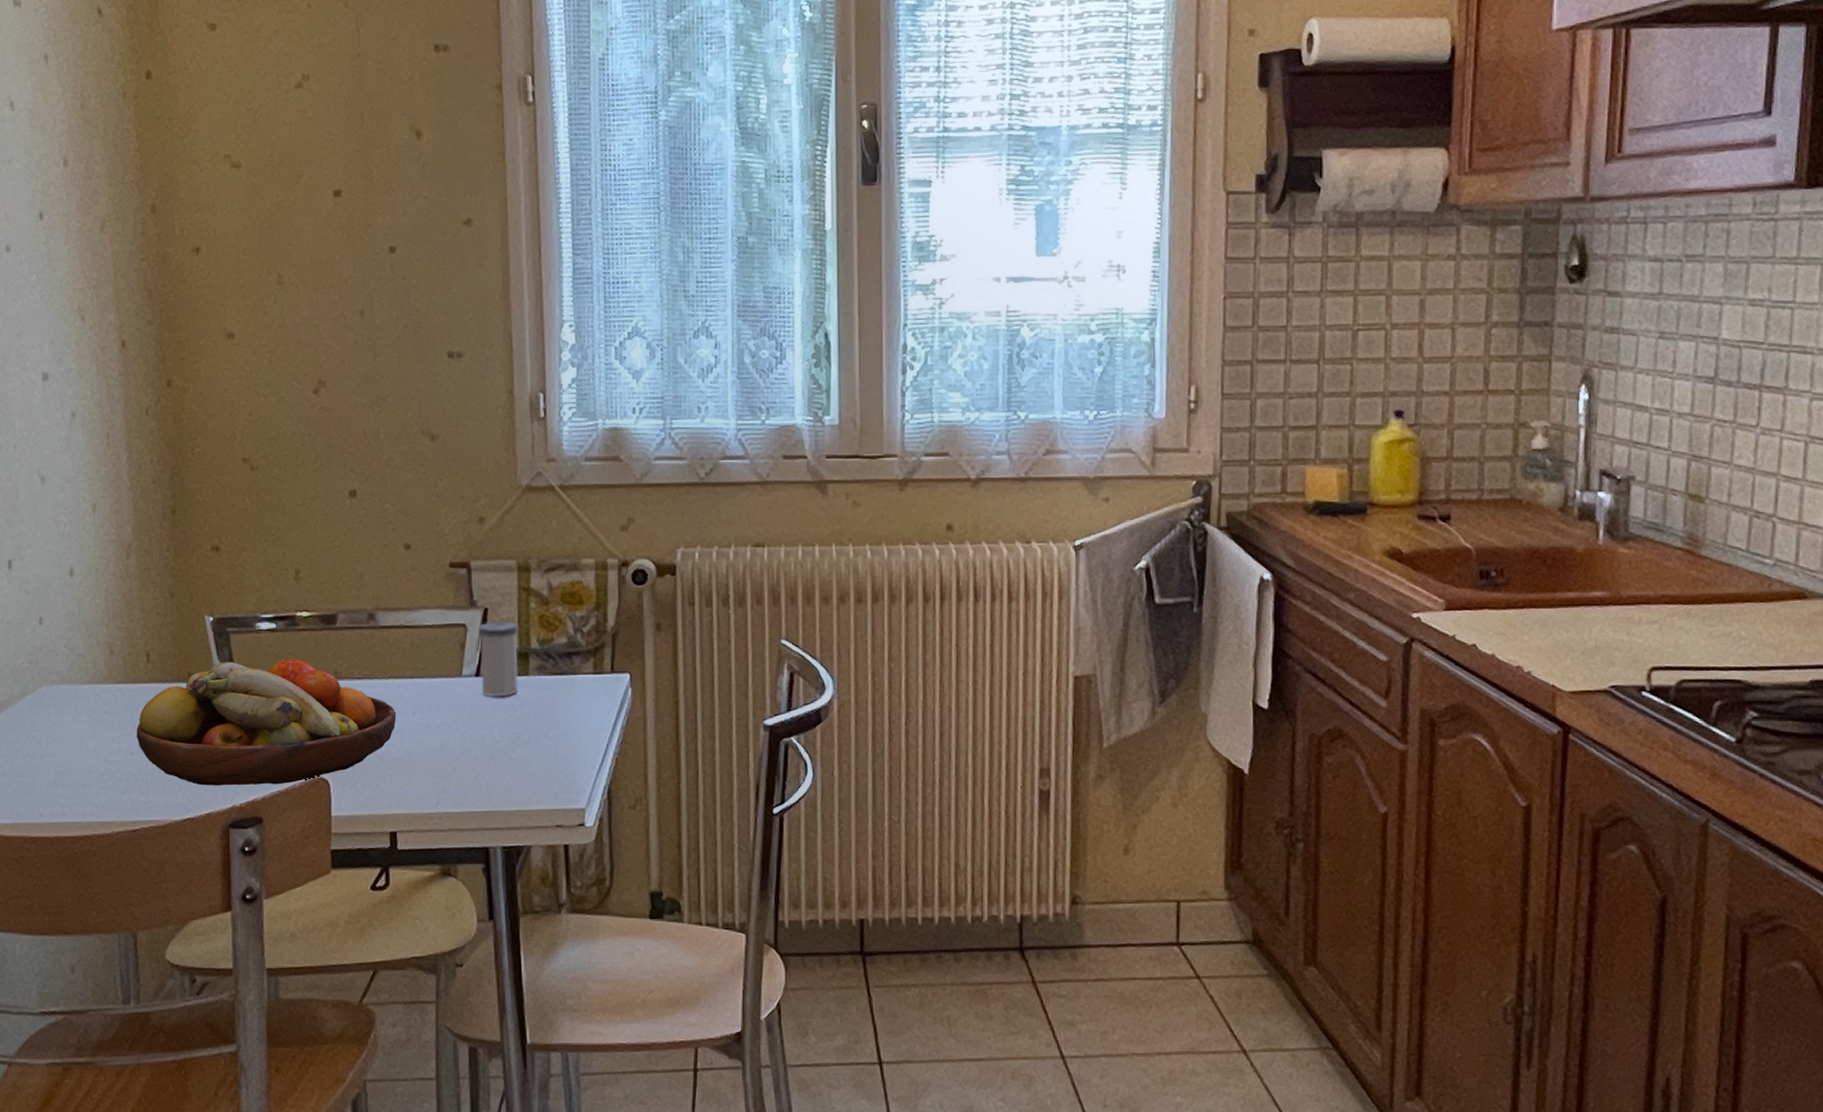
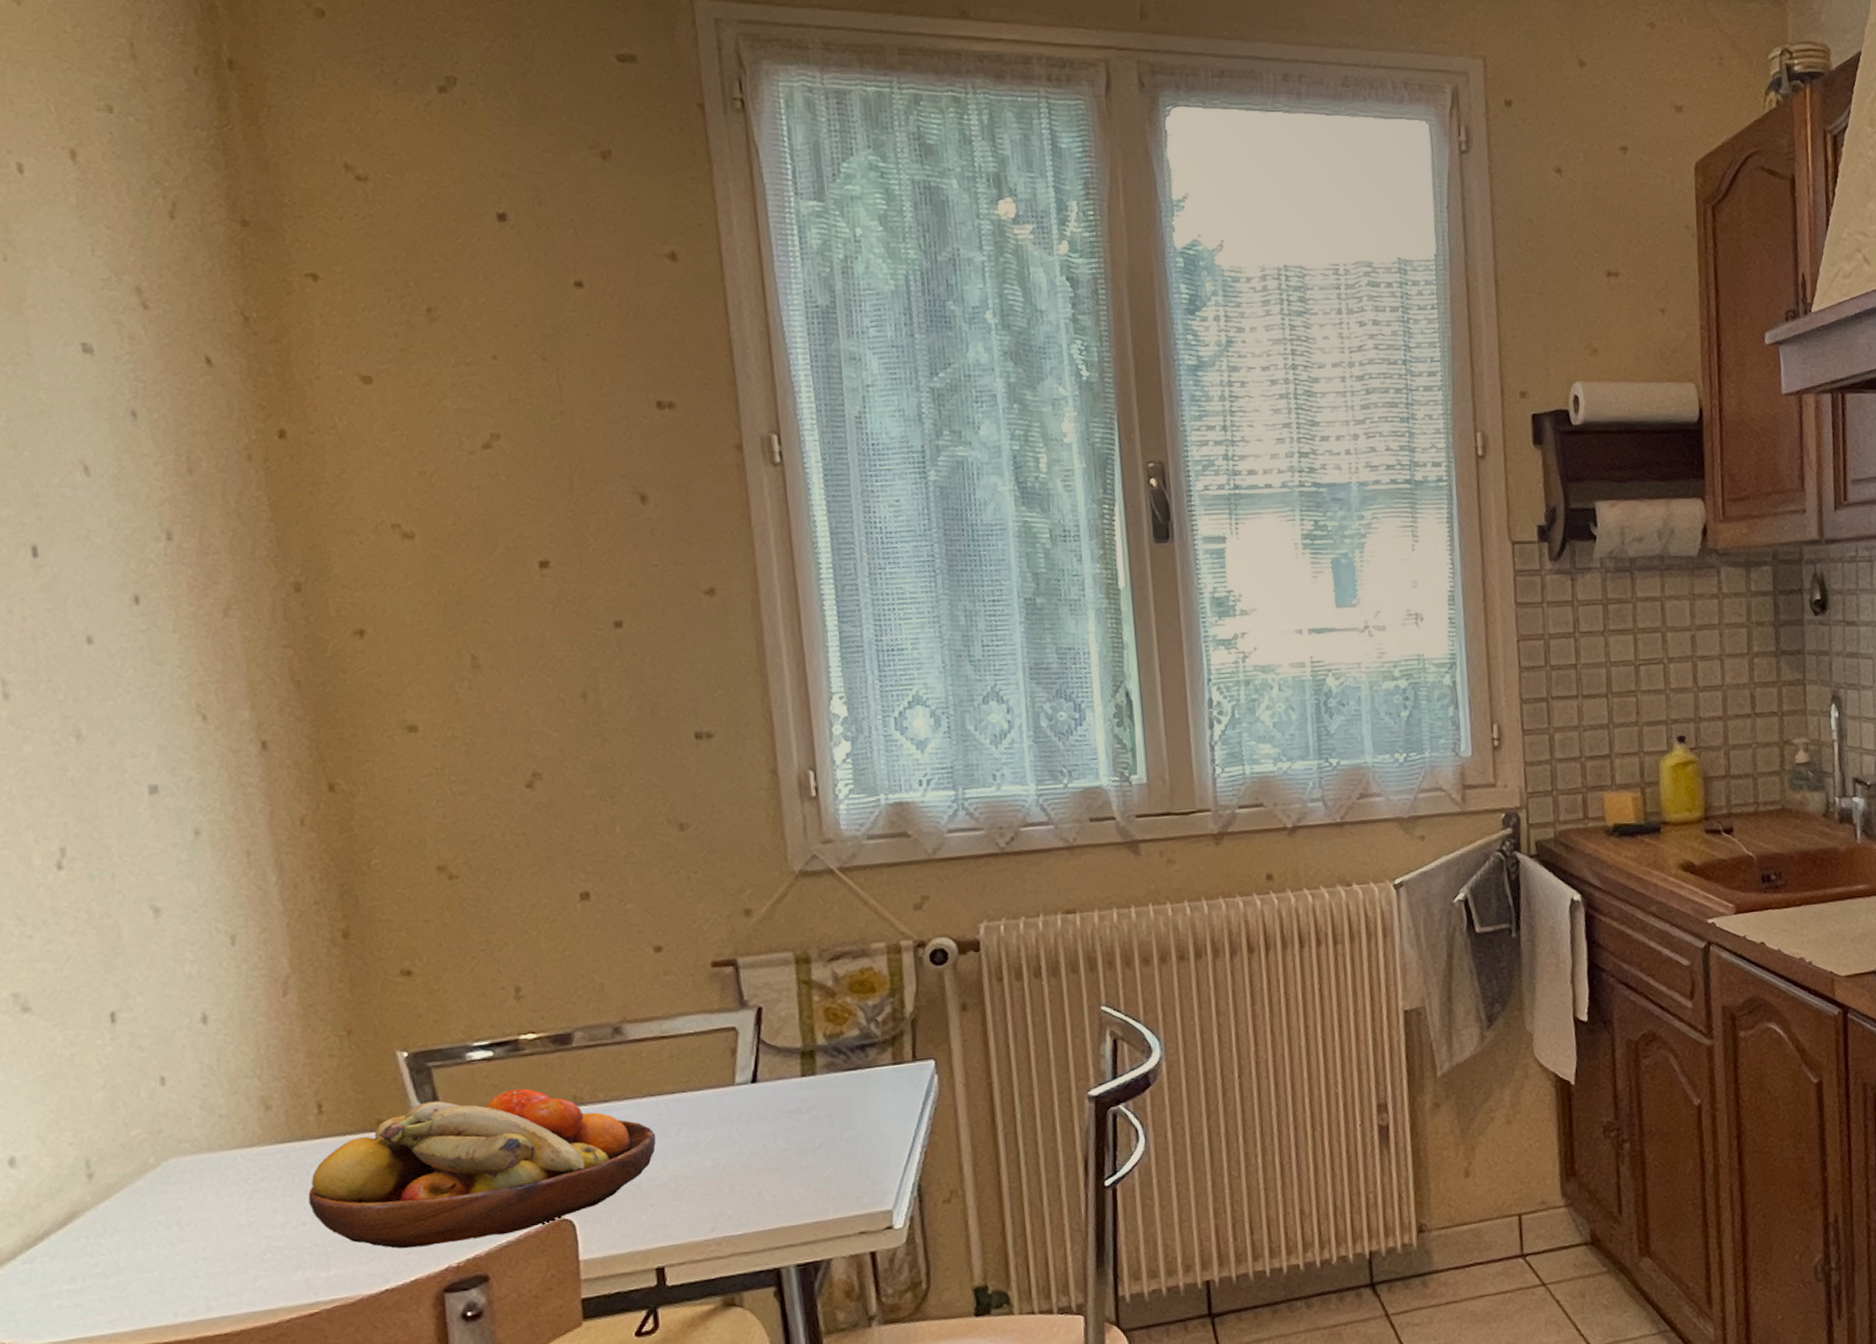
salt shaker: present [478,620,519,696] -> none [751,1018,805,1103]

